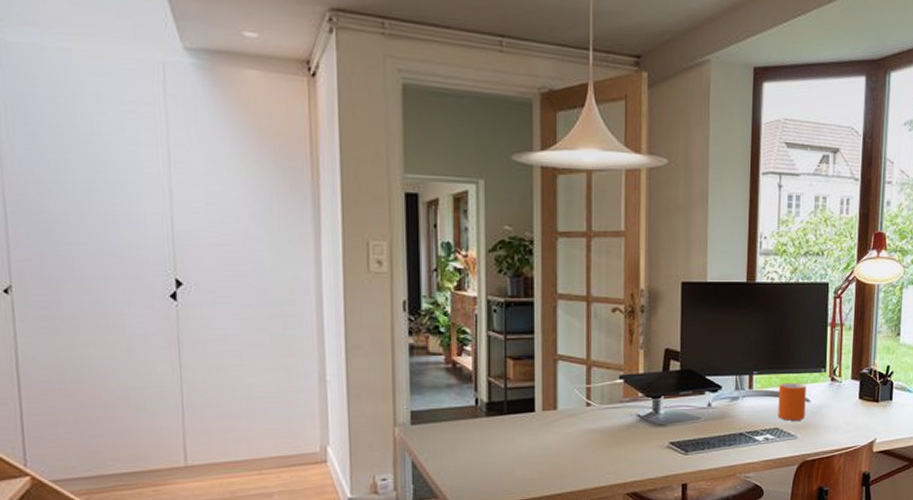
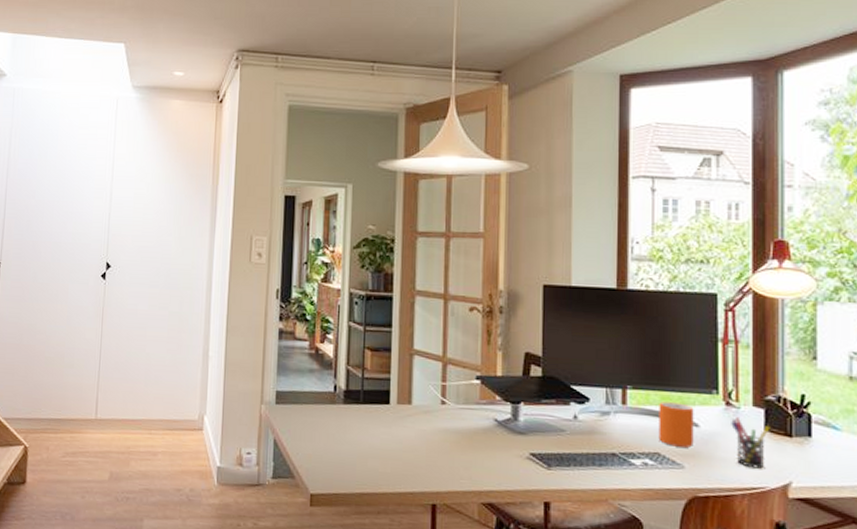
pen holder: none [834,389,863,431] -> present [731,416,770,469]

